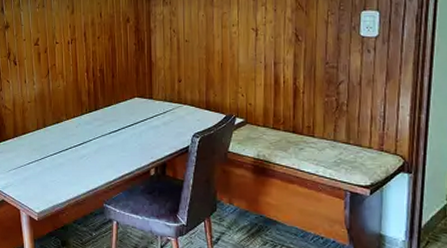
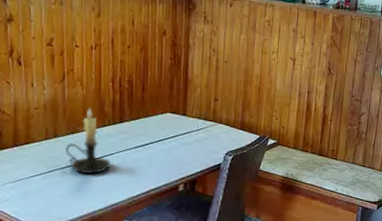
candle holder: none [53,99,90,160] -> present [66,108,111,174]

